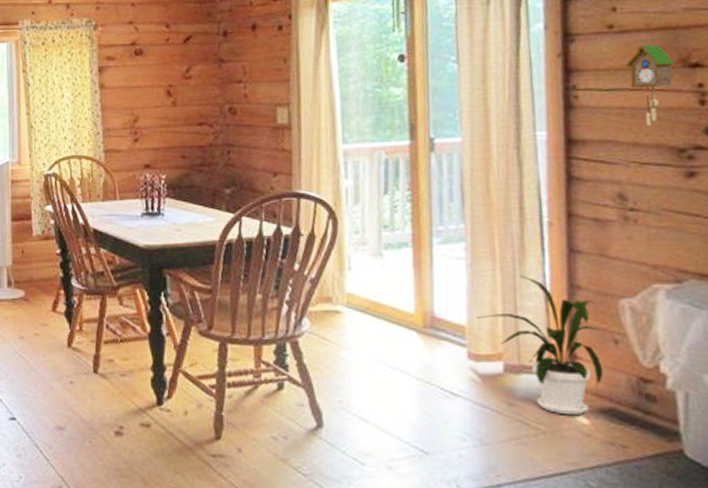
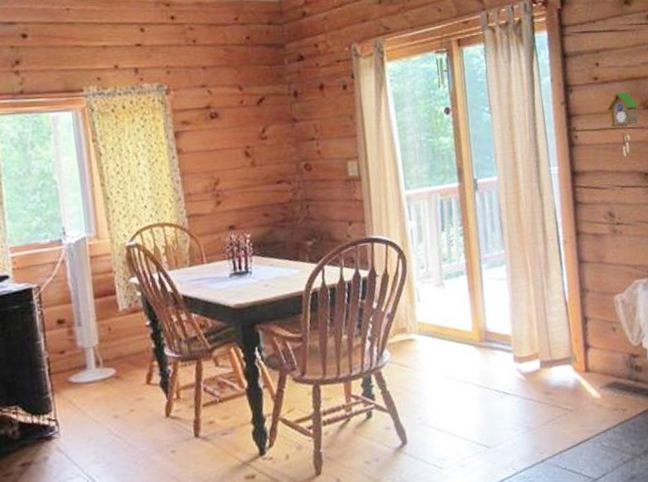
house plant: present [477,276,604,416] -> none [518,287,608,394]

